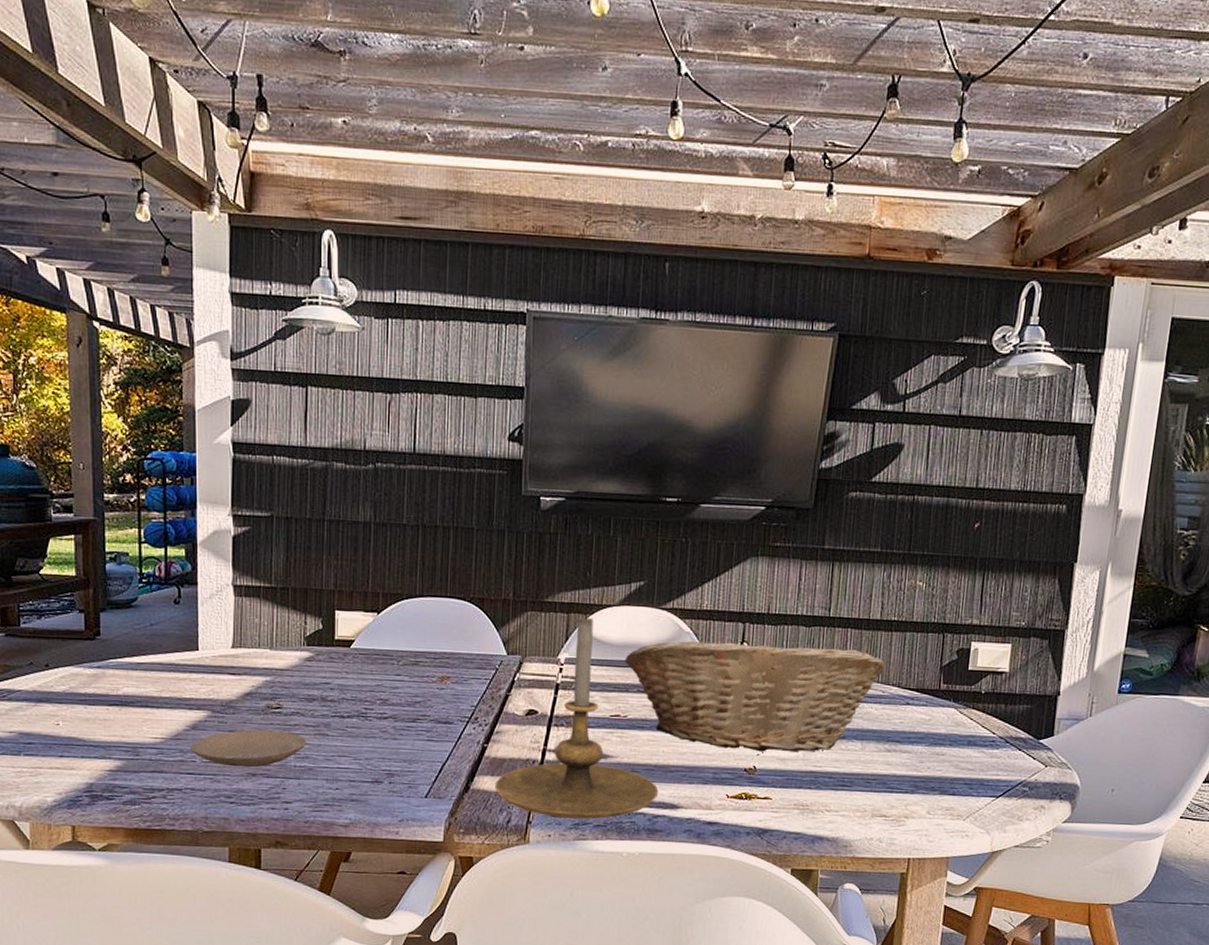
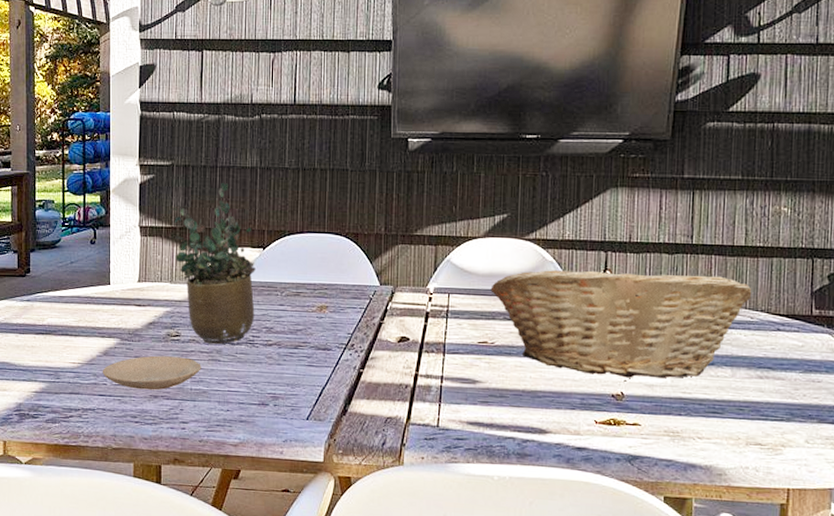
potted plant: none [267,538,369,718] -> present [168,182,255,345]
candle holder: present [495,616,659,819] -> none [371,248,527,443]

